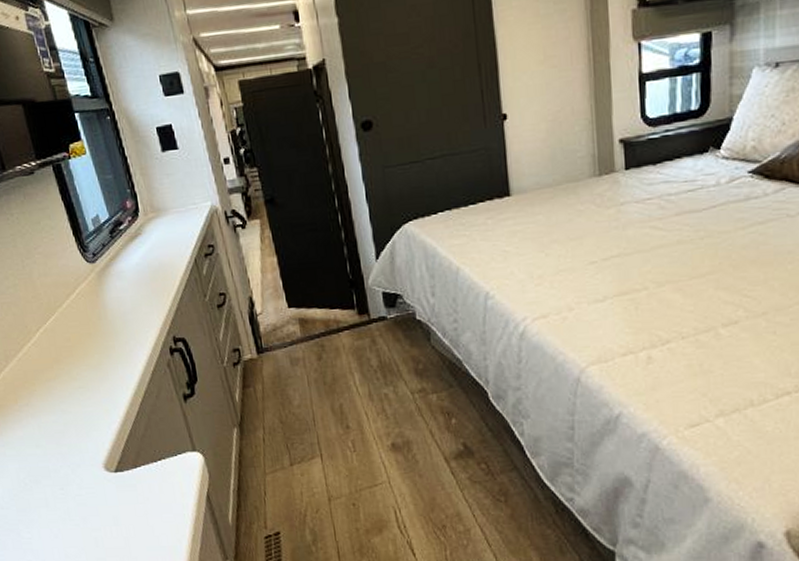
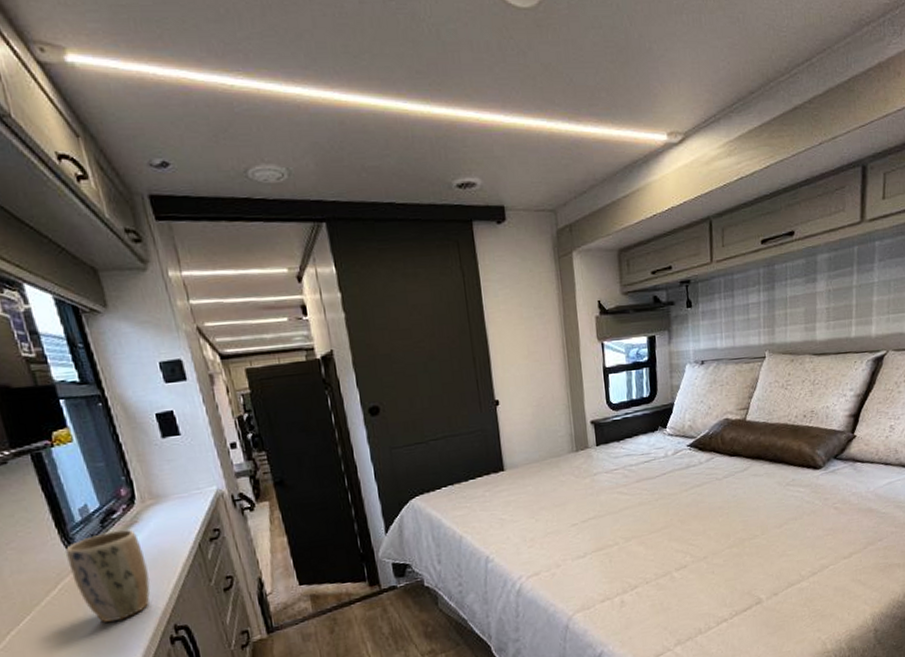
plant pot: none [82,241,152,328] -> present [66,529,150,623]

